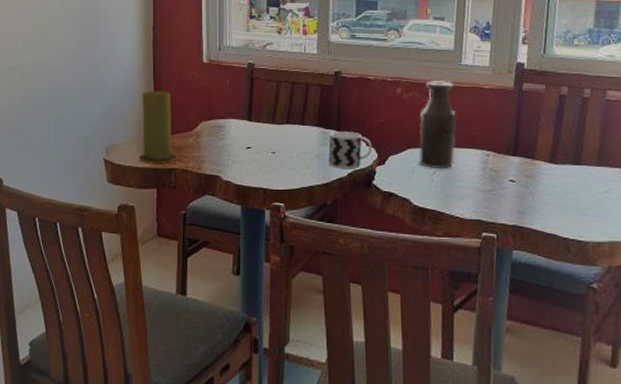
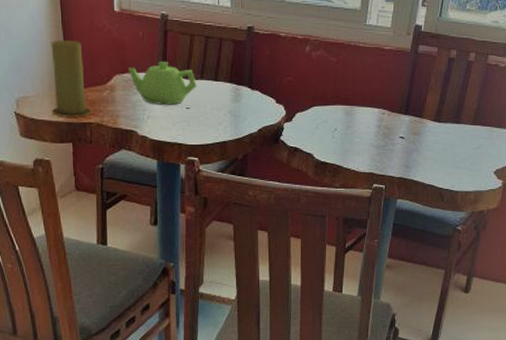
teapot: none [215,108,283,150] -> present [128,62,197,105]
cup: present [328,130,372,168] -> none [240,87,281,124]
bottle: present [418,81,457,168] -> none [322,40,359,125]

